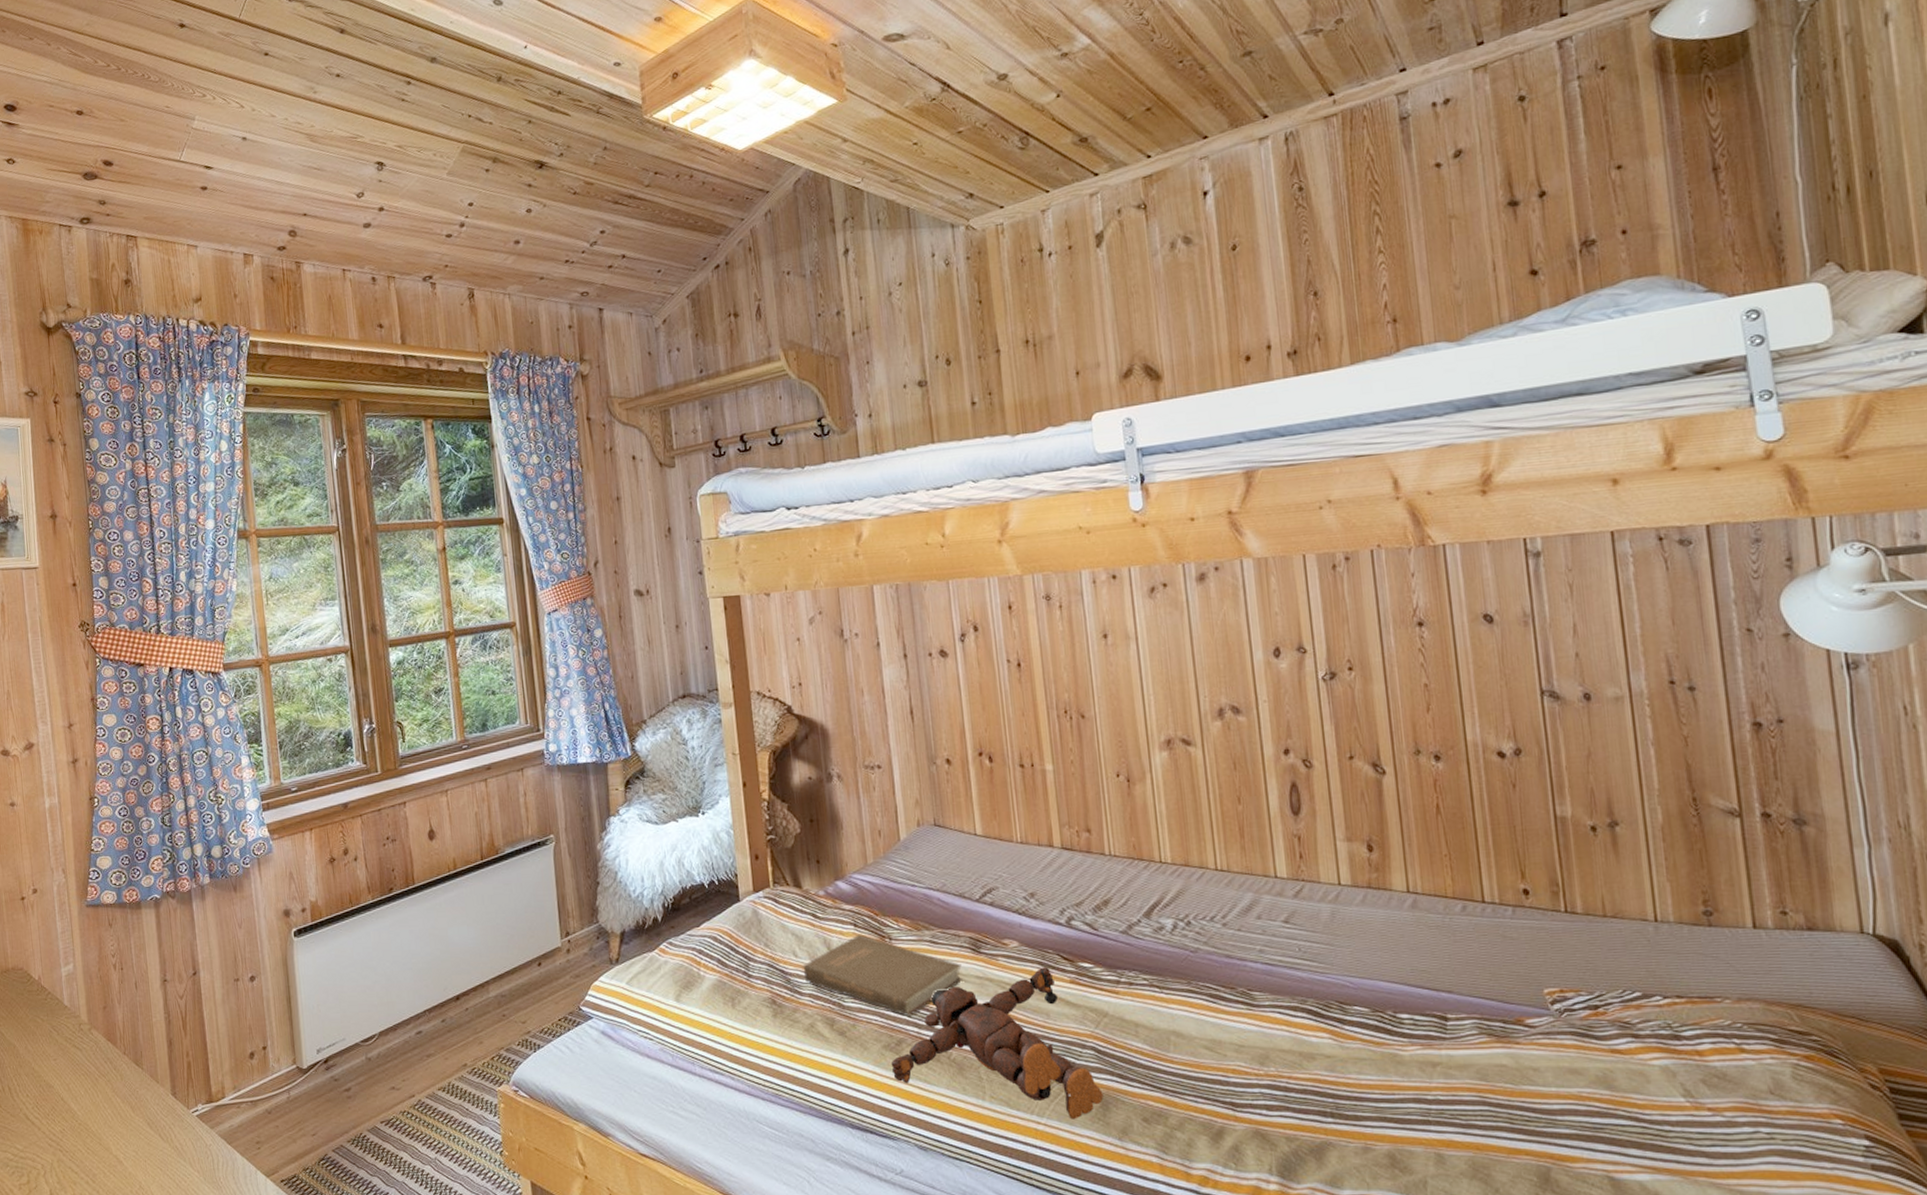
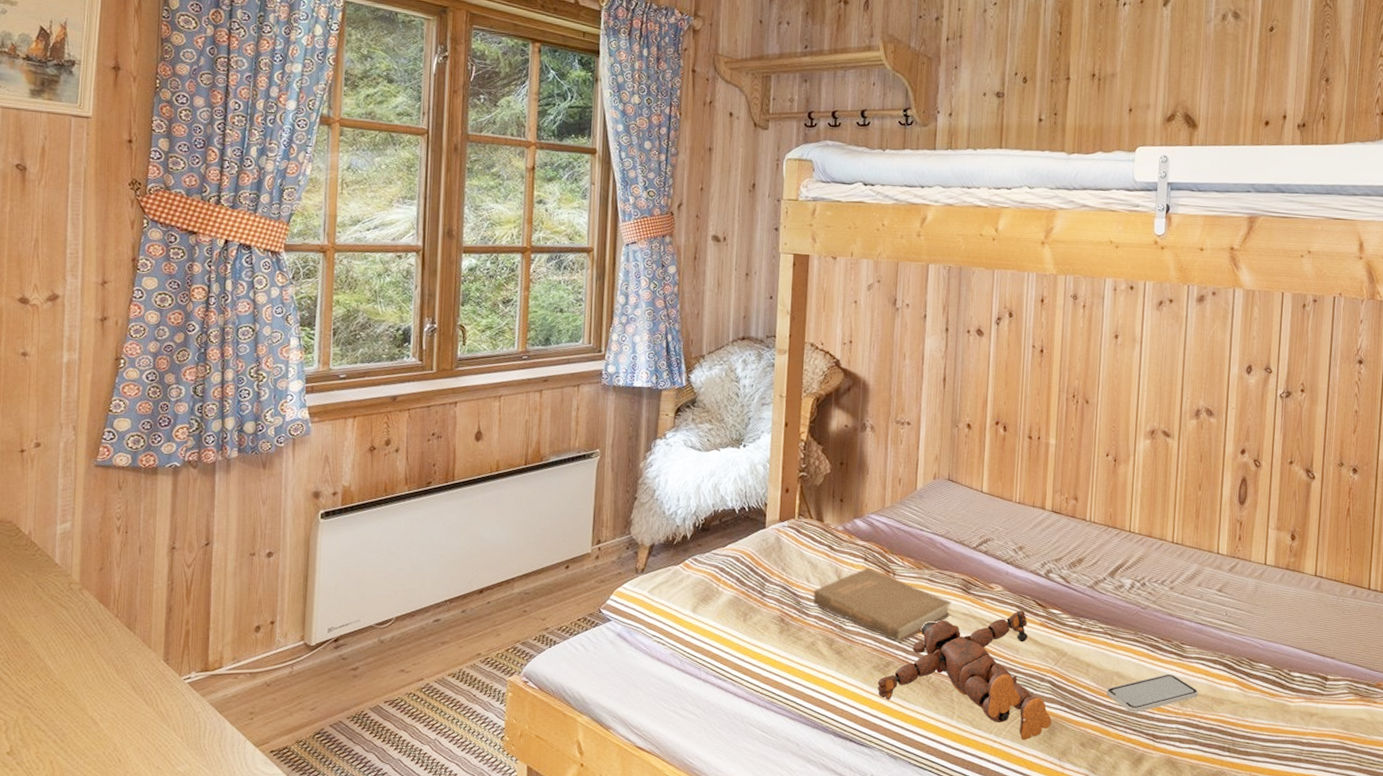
smartphone: none [1164,1027,1282,1078] -> present [1106,674,1199,713]

